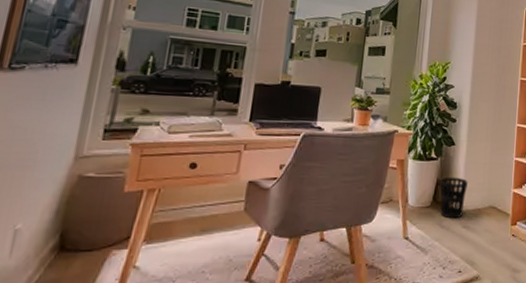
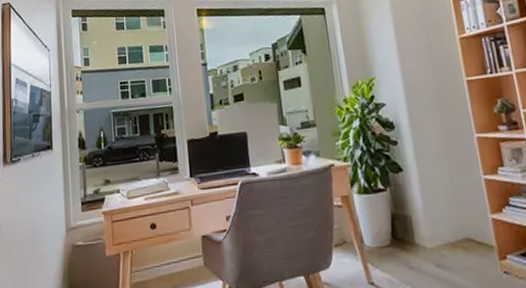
wastebasket: present [440,177,468,219] -> none [395,208,433,258]

